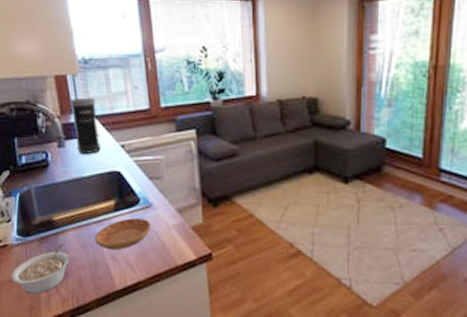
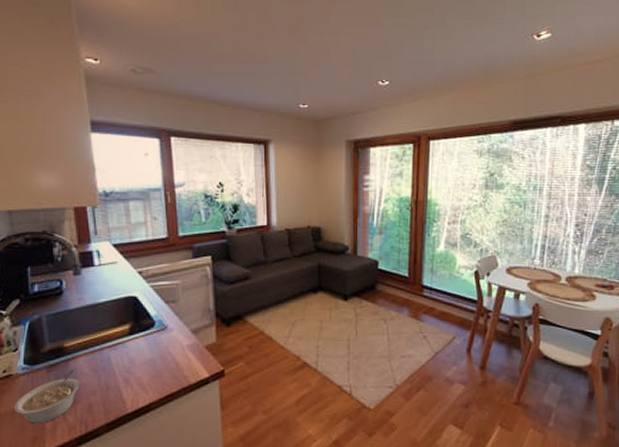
coffee maker: present [70,97,101,155] -> none [88,227,118,282]
saucer: present [94,218,151,250] -> none [107,341,166,373]

